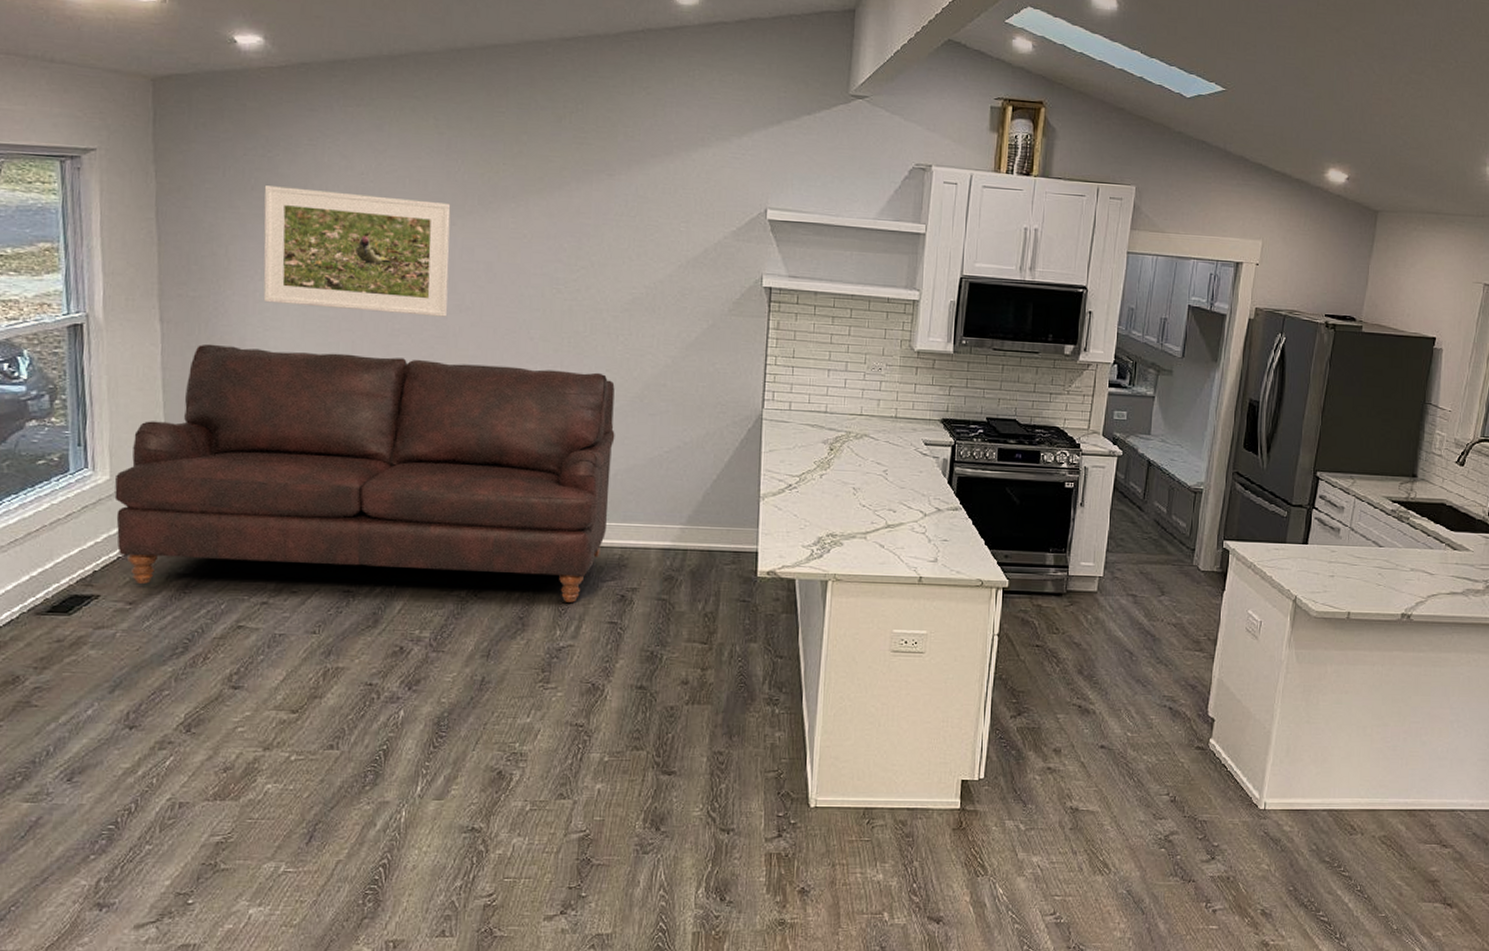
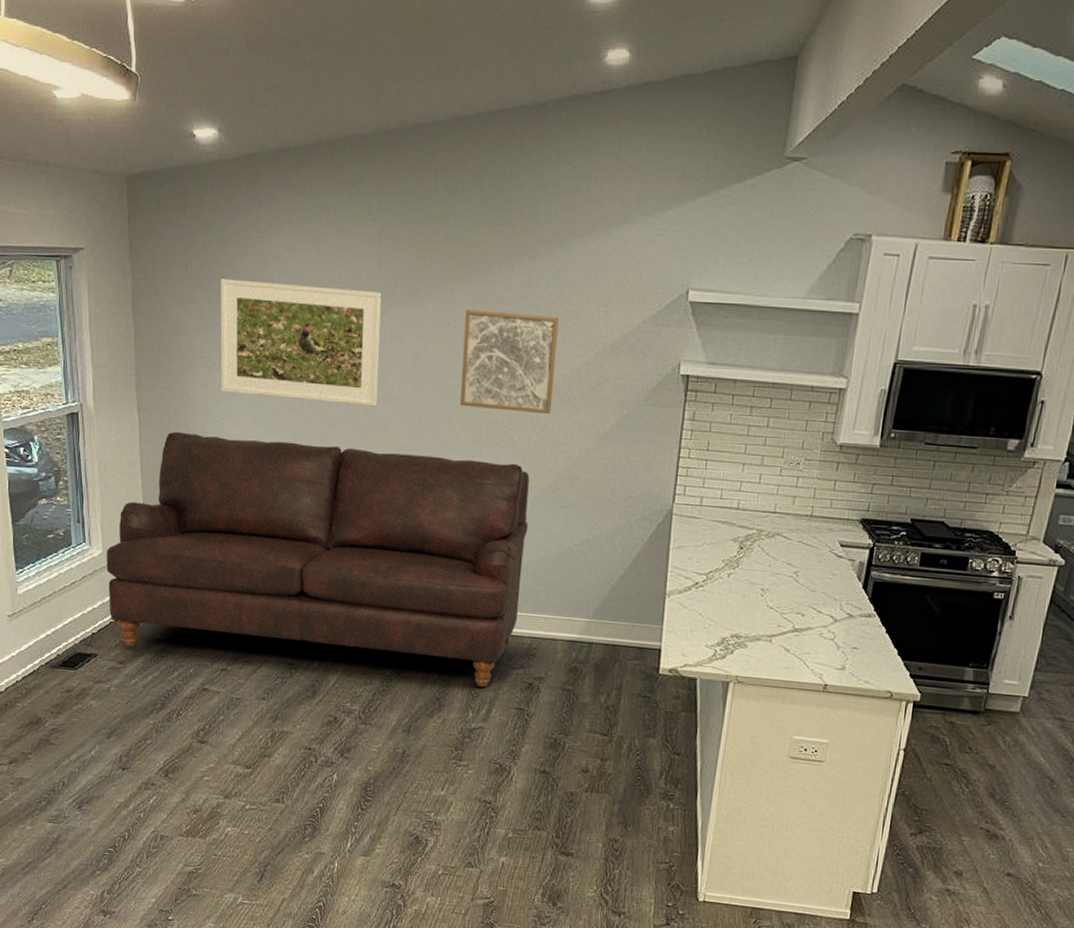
wall art: none [538,222,640,325] -> present [460,309,559,415]

